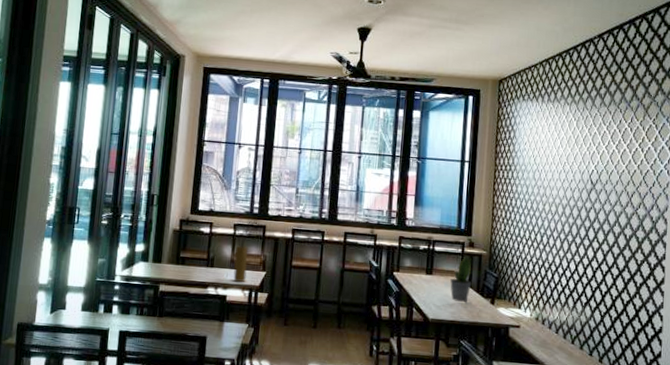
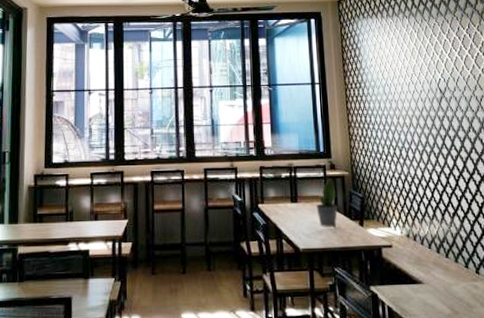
vase: present [233,216,256,283] -> none [92,164,113,235]

